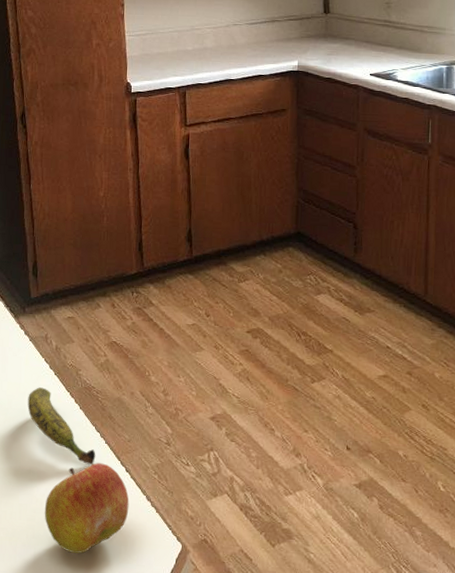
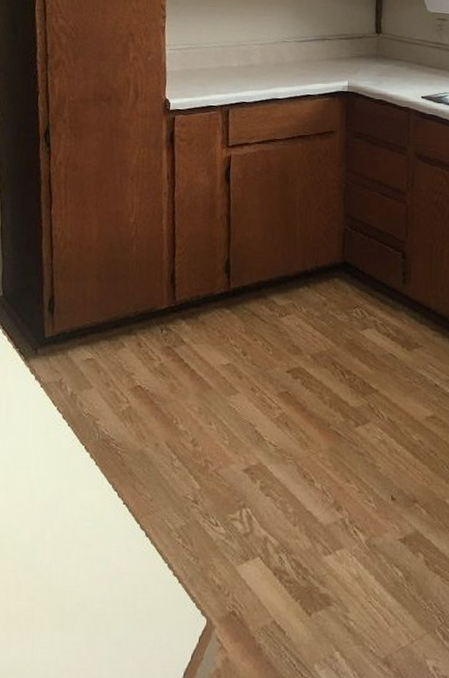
banana: present [27,387,96,466] -> none [34,441,112,531]
apple: present [44,463,129,554] -> none [47,527,148,638]

